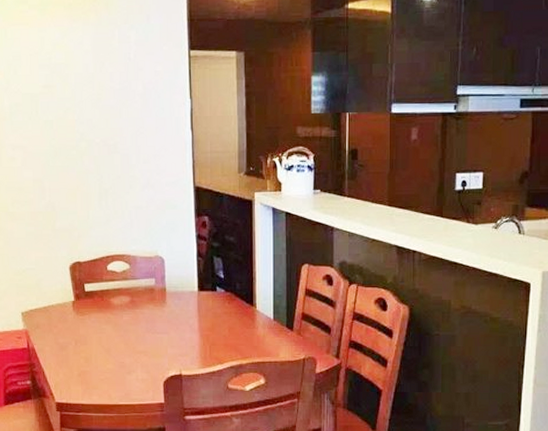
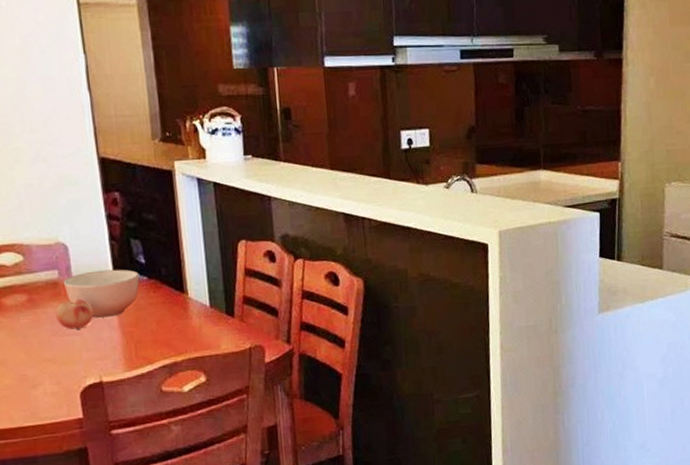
fruit: none [149,304,179,329] -> present [54,299,94,330]
bowl: none [158,281,218,321] -> present [63,269,140,318]

